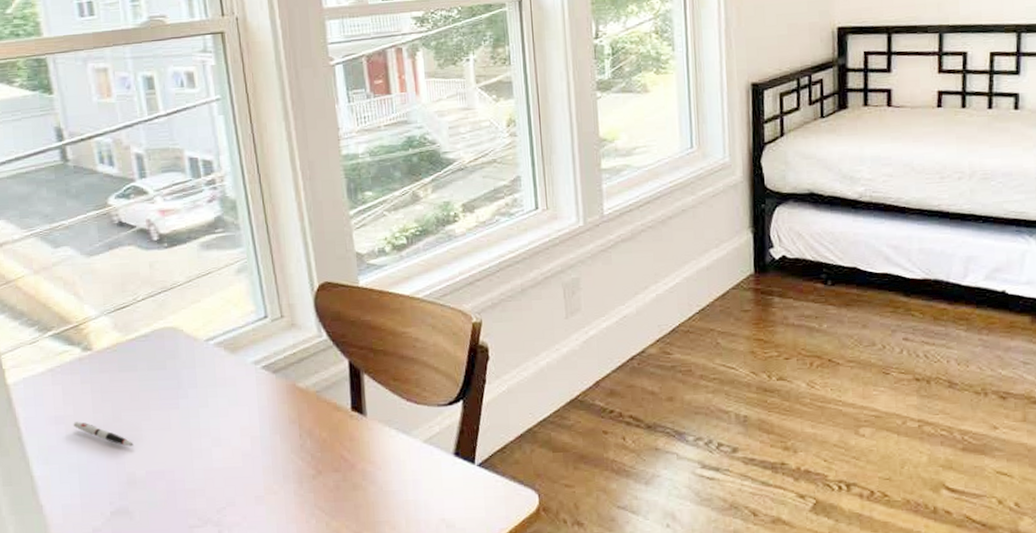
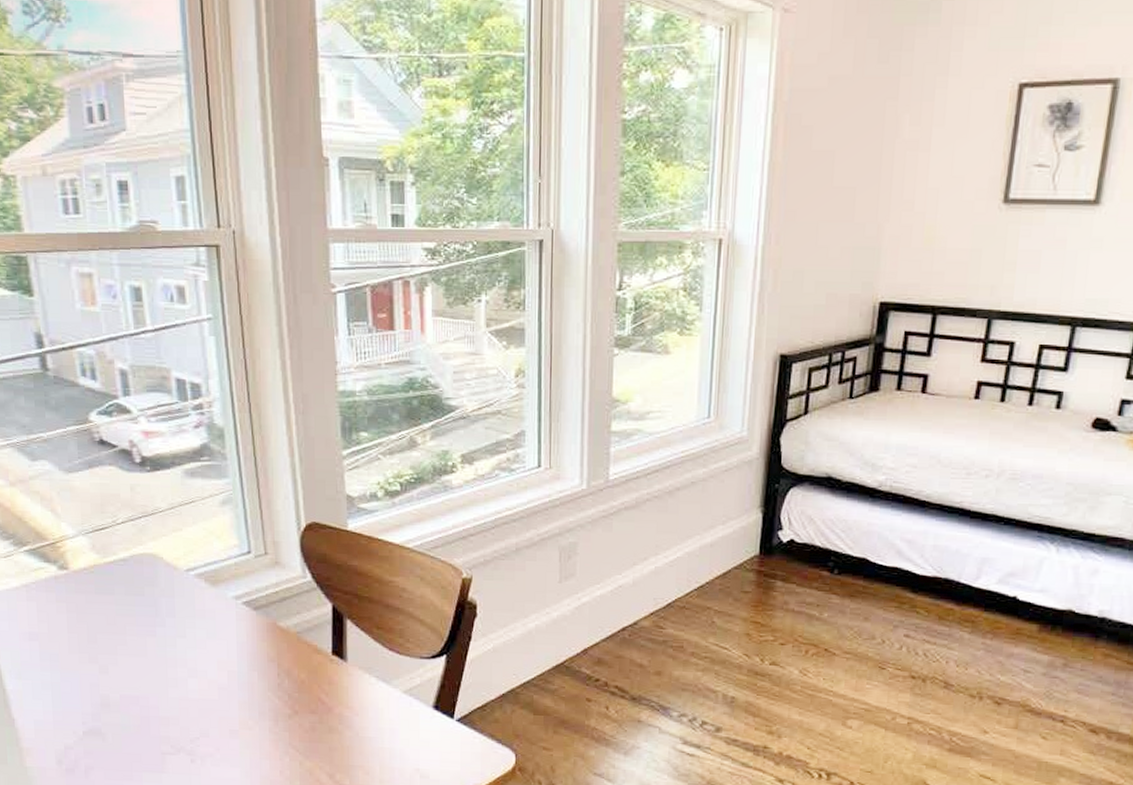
pen: present [73,422,134,447] -> none [47,640,108,670]

